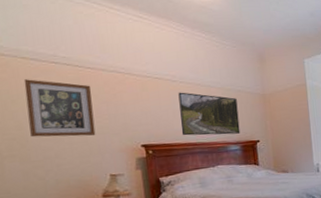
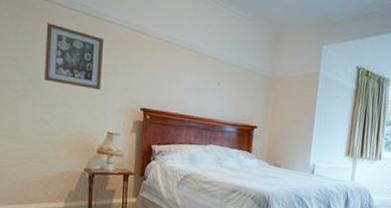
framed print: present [178,92,240,136] -> none [181,60,242,115]

